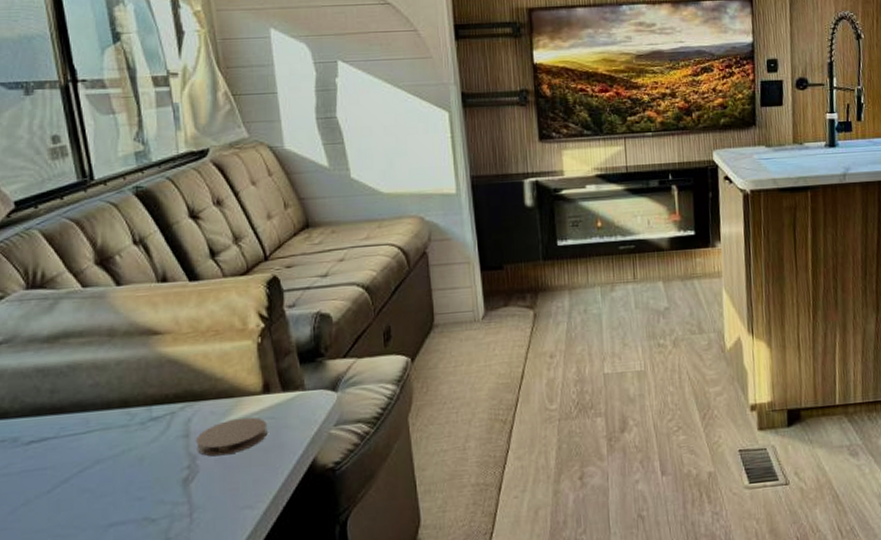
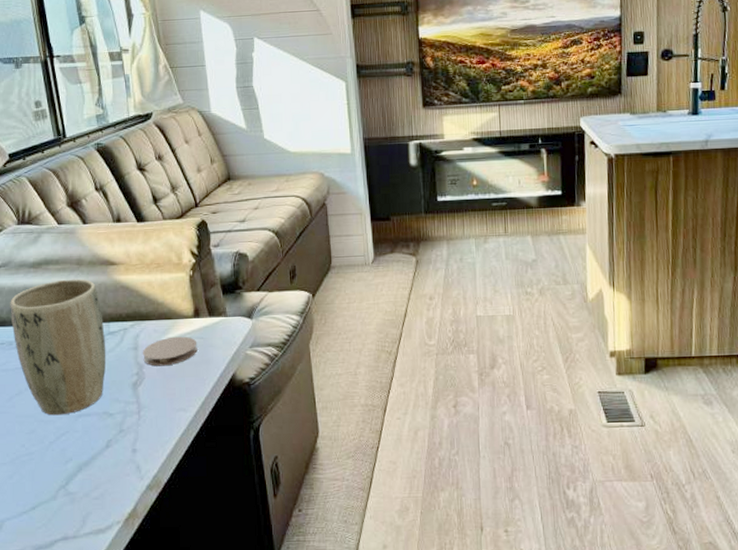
plant pot: none [14,353,148,528] -> present [10,279,107,416]

